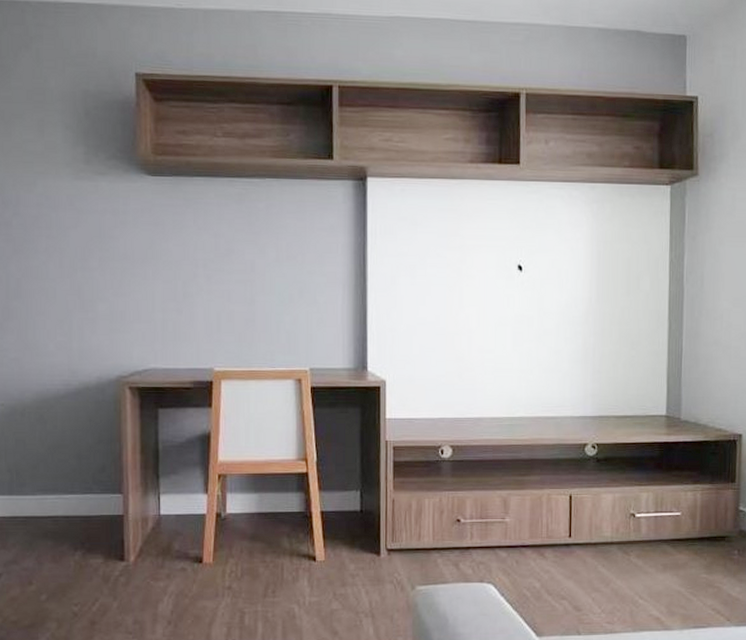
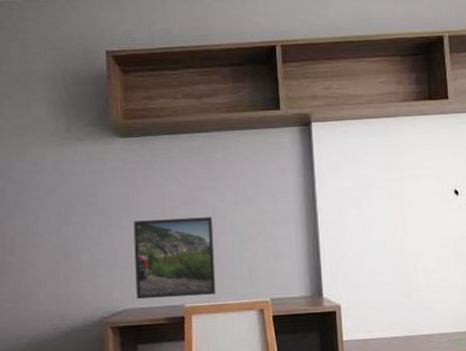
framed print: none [159,272,250,360] -> present [133,217,216,300]

